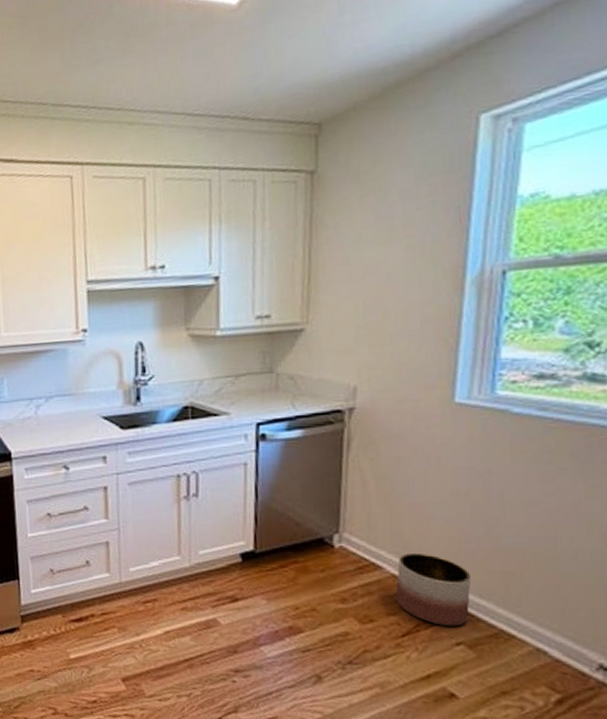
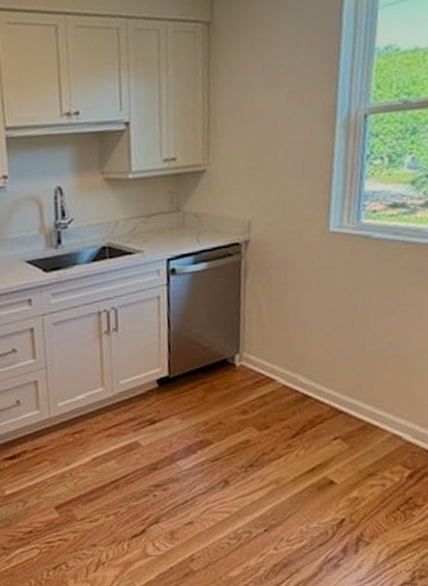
planter: present [395,553,472,626] -> none [286,364,345,425]

